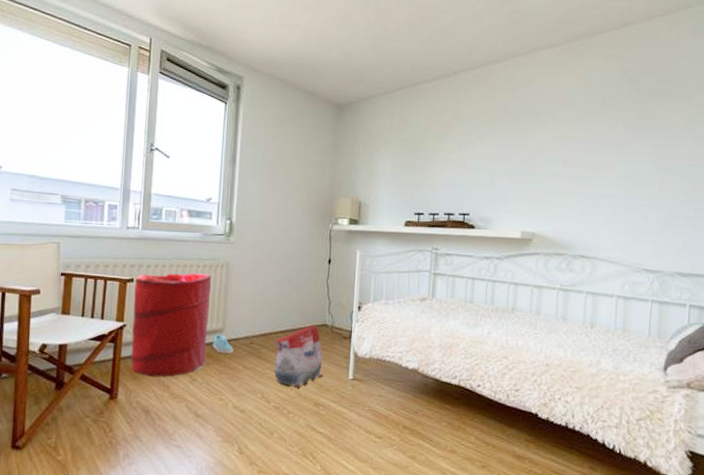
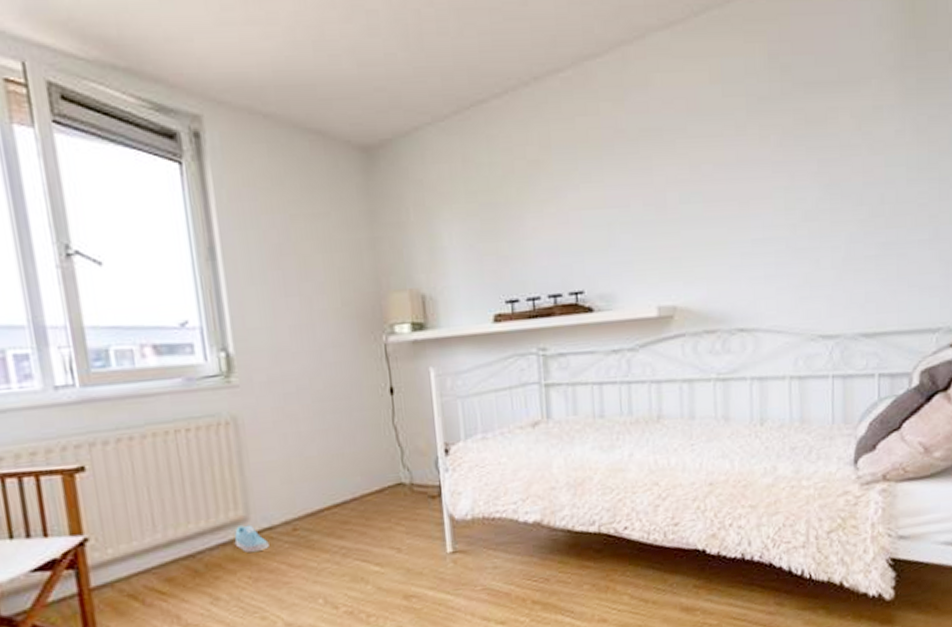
laundry hamper: present [131,273,212,377] -> none [88,438,230,608]
bag: present [274,325,323,388] -> none [329,486,410,580]

